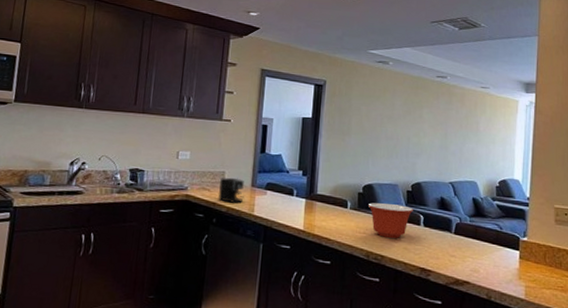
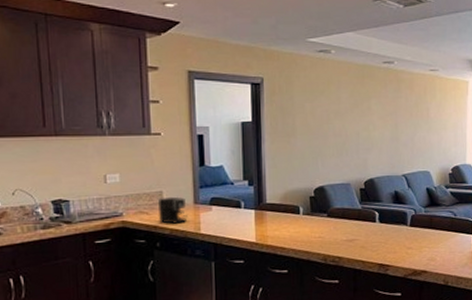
mixing bowl: present [368,203,413,238] -> none [322,204,368,239]

